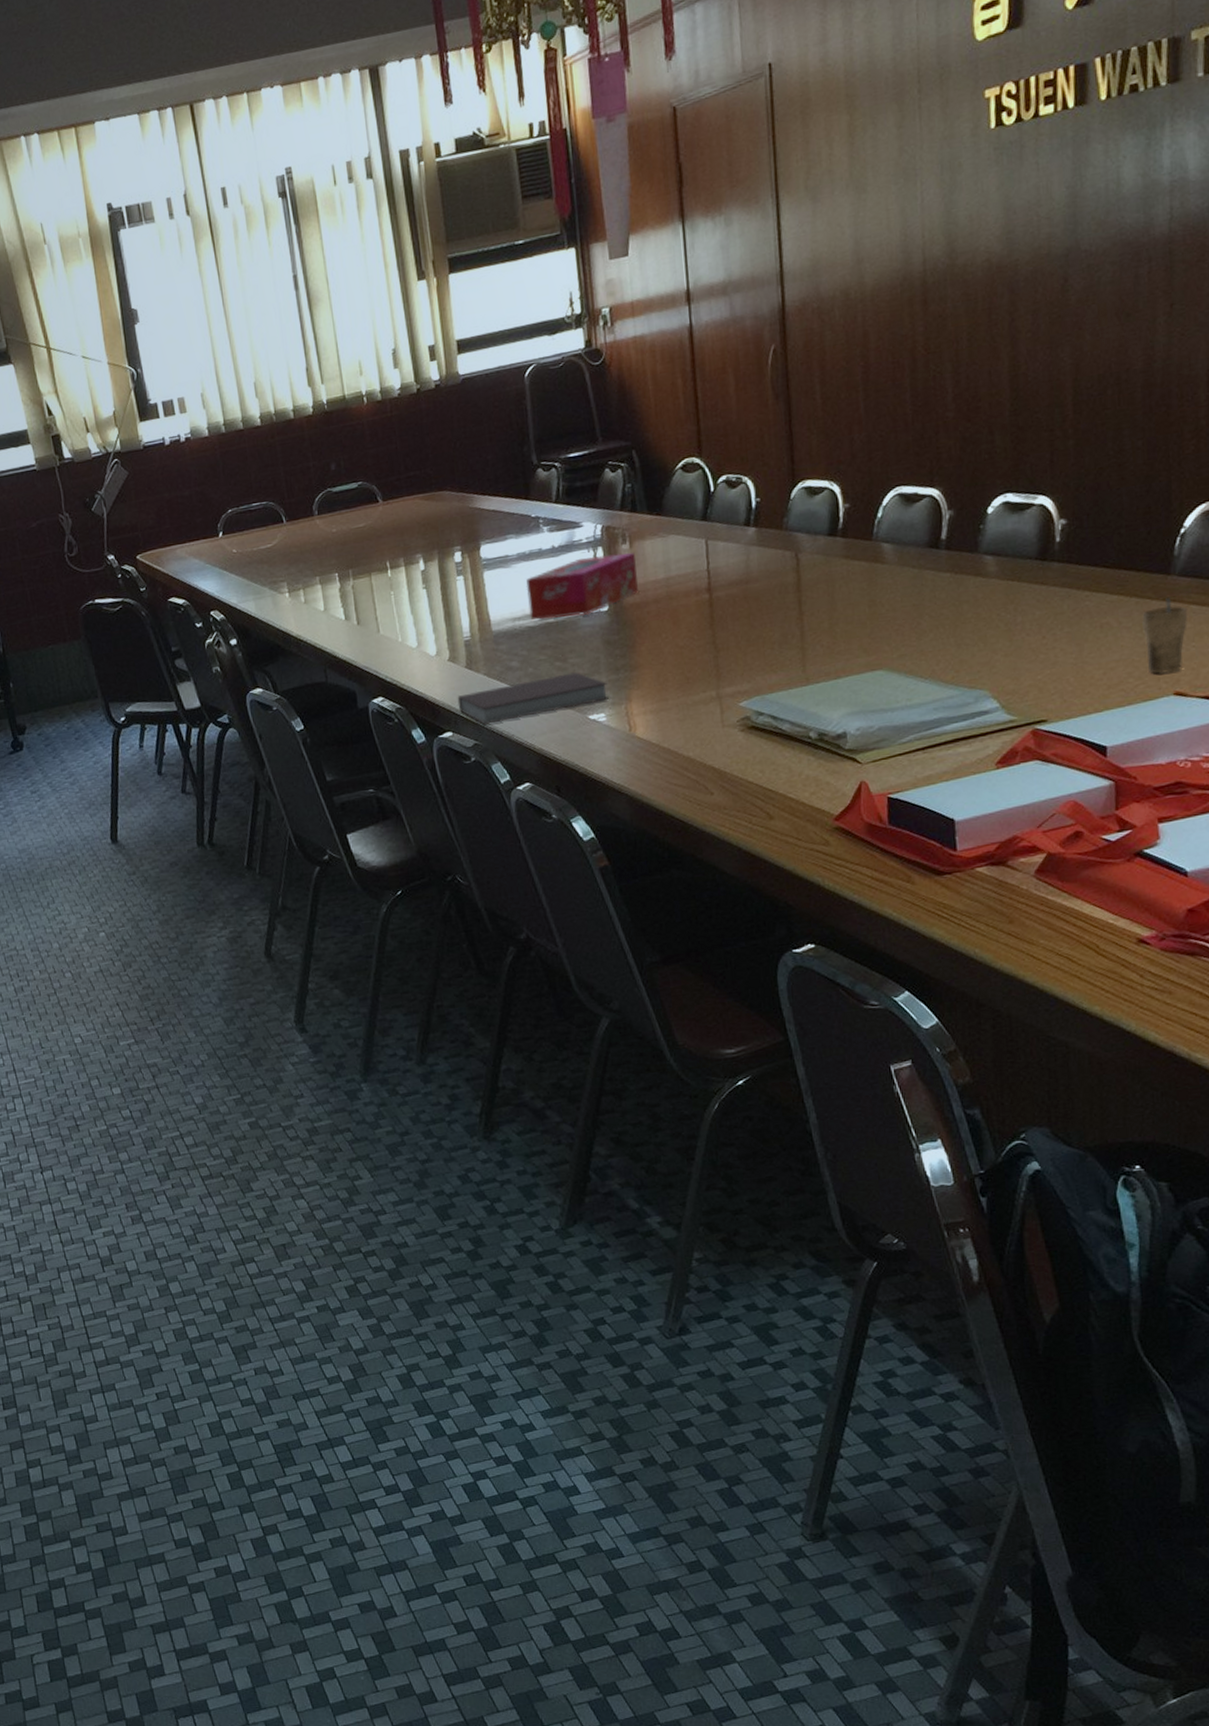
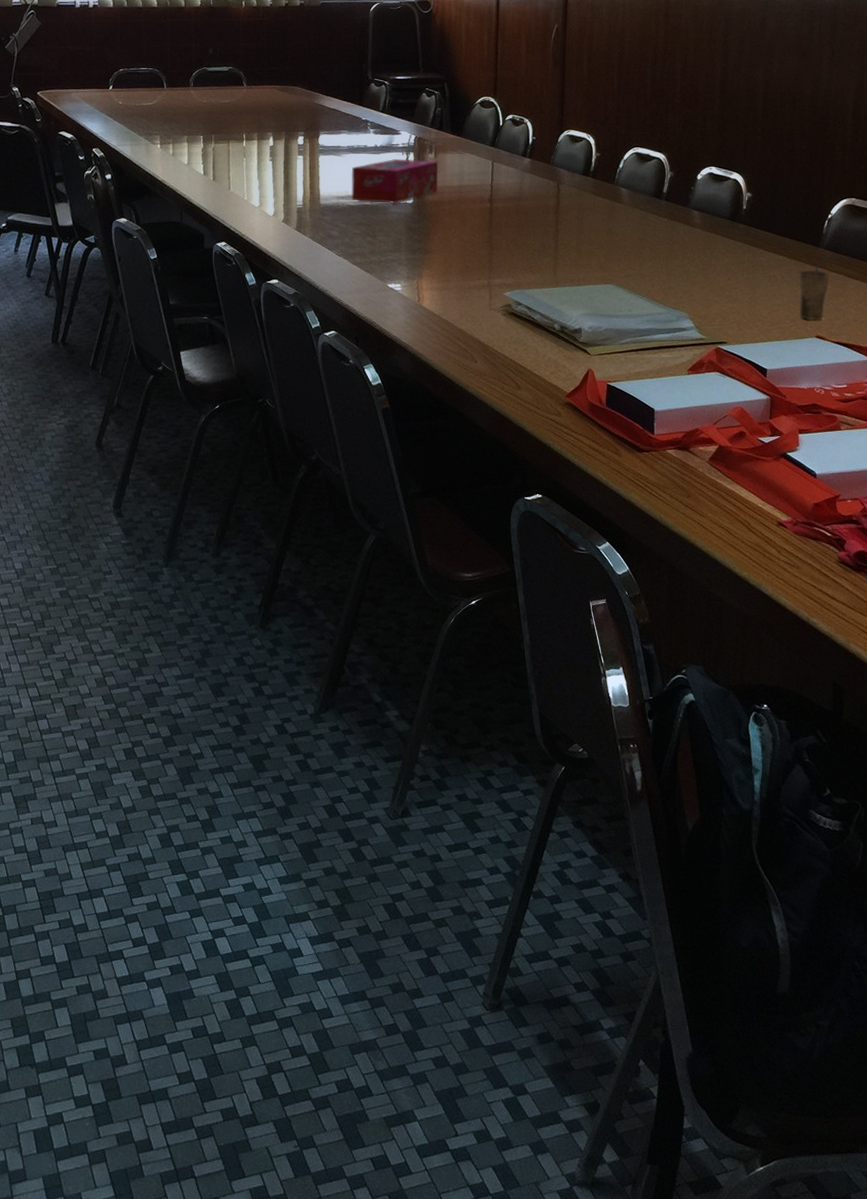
notebook: present [457,672,609,725] -> none [285,247,405,278]

